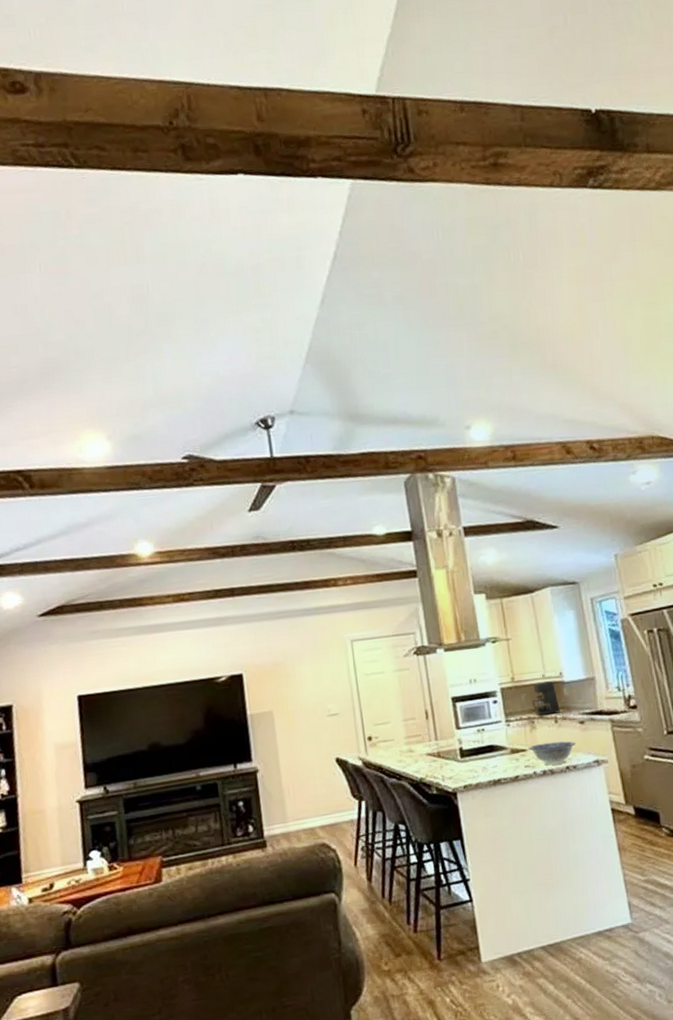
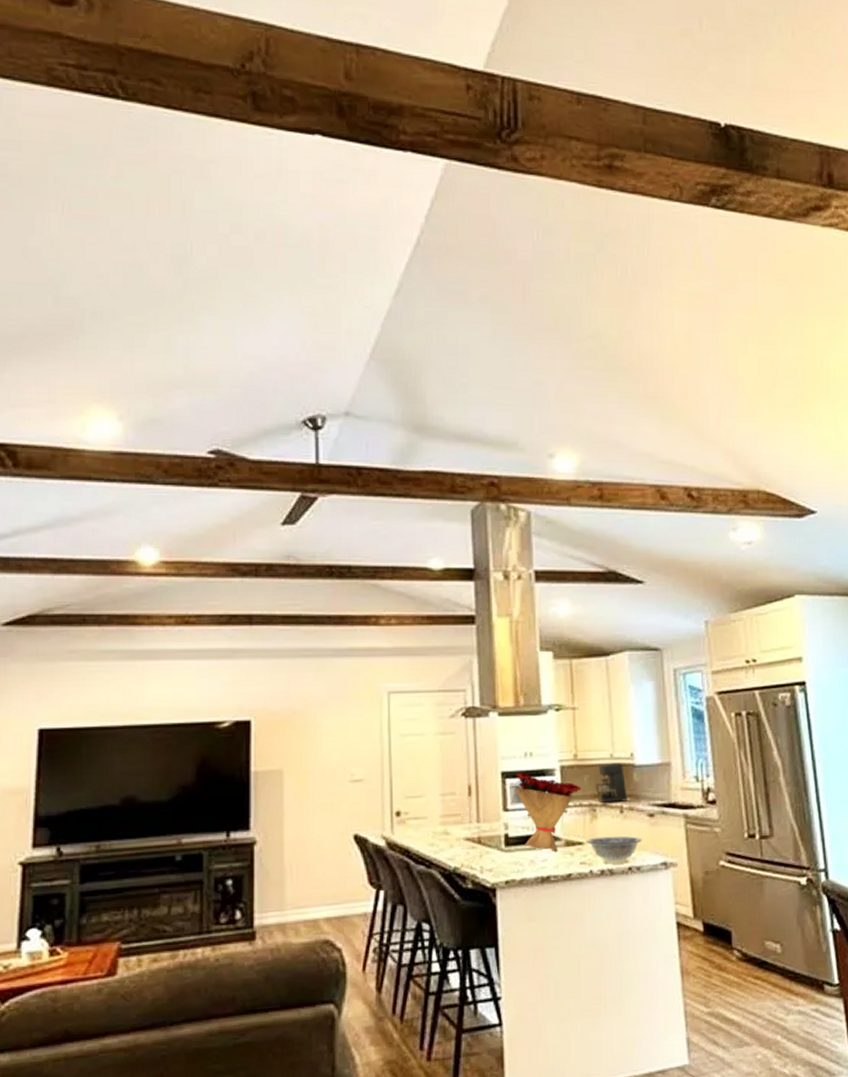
flower bouquet: none [460,696,521,759] -> present [510,772,582,851]

